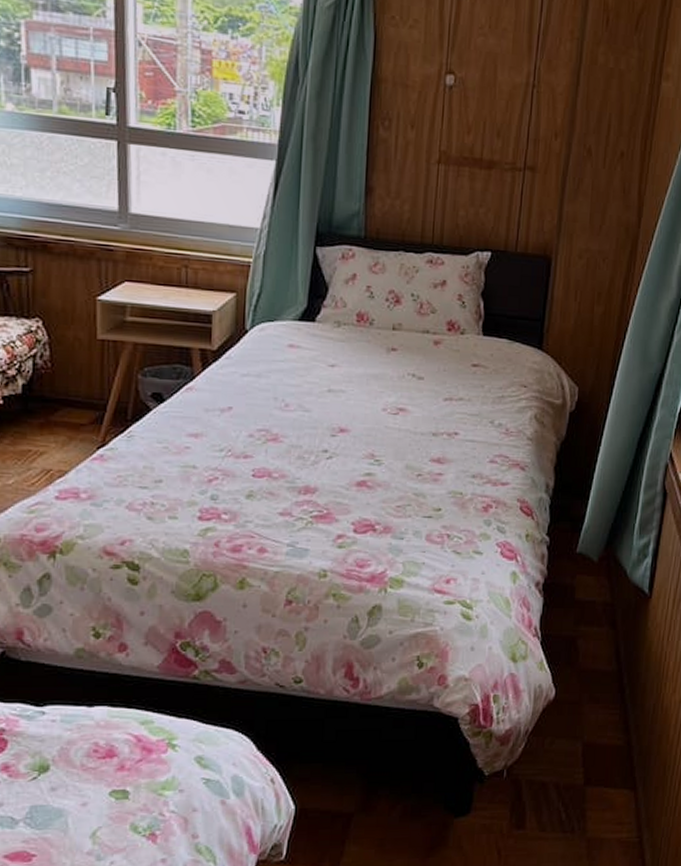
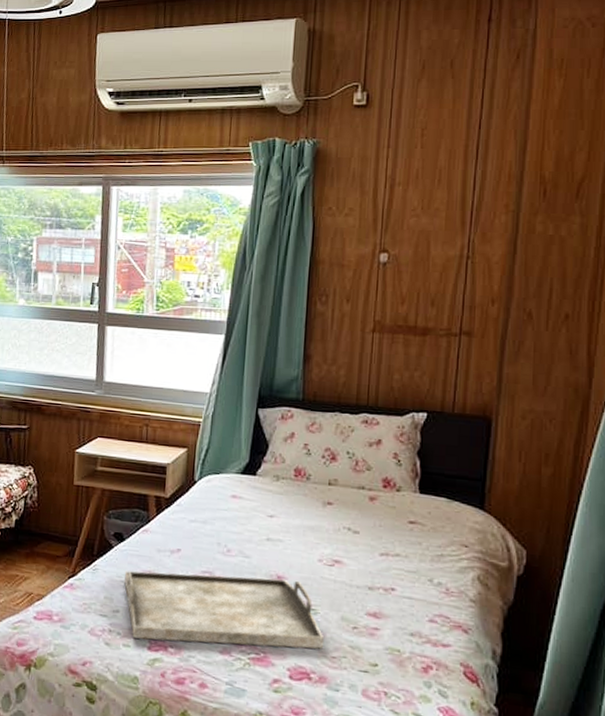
serving tray: none [166,431,388,510] -> present [124,571,323,650]

